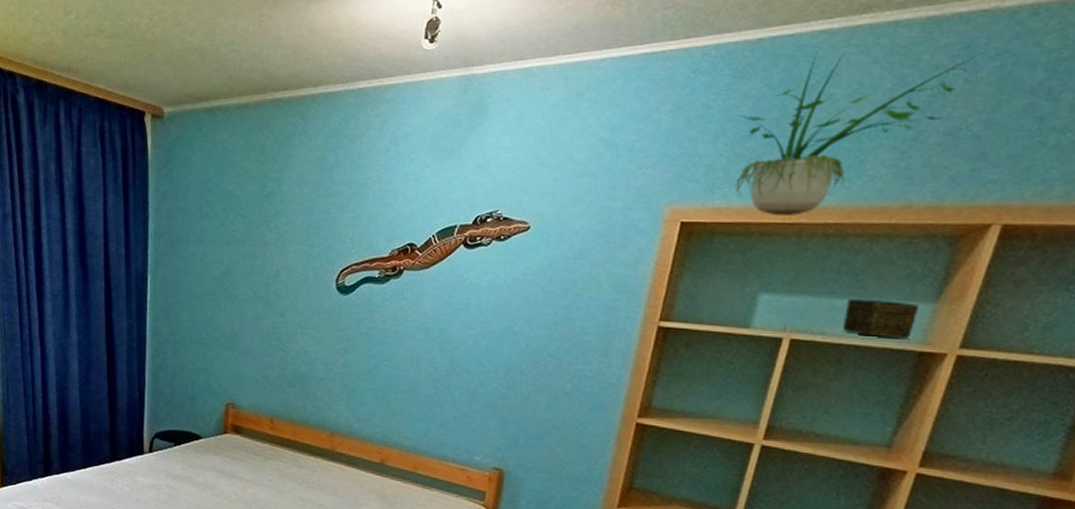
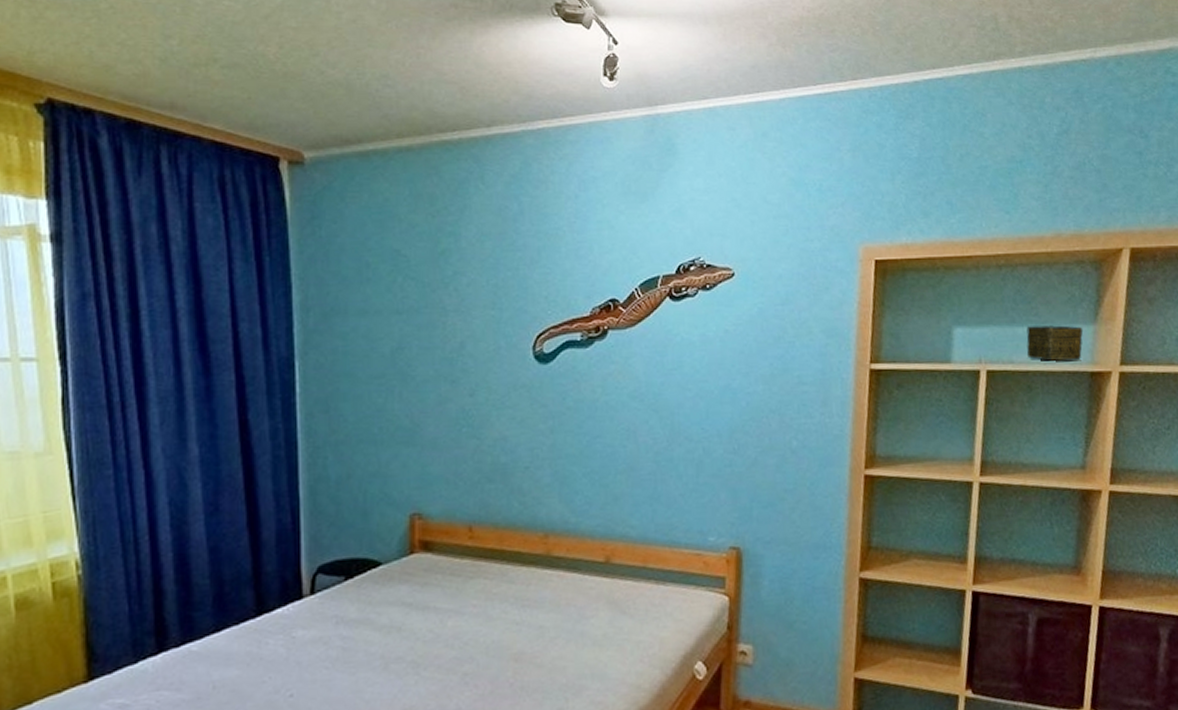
potted plant: present [734,52,982,215] -> none [909,94,1088,249]

